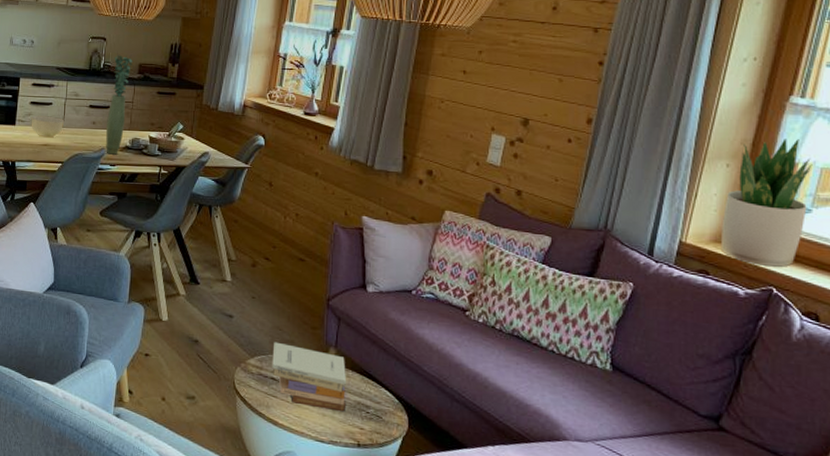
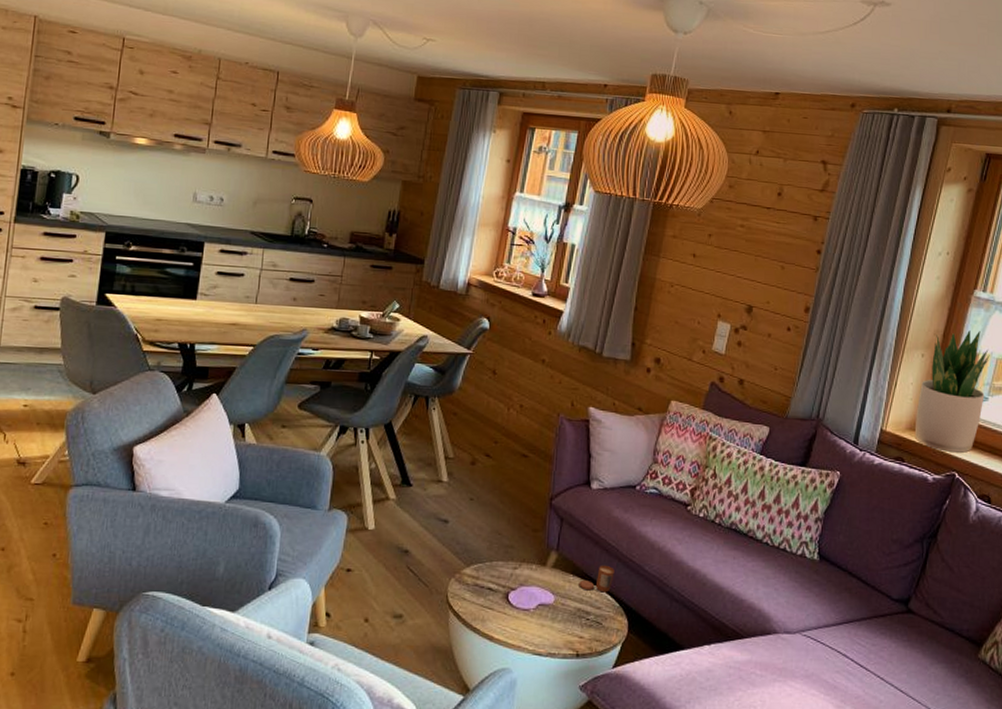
bowl: present [31,115,65,138] -> none [216,288,259,316]
vase: present [105,50,133,155] -> none [307,215,344,337]
books: present [272,342,347,412] -> none [489,547,568,621]
candle: none [358,363,393,389] -> present [579,565,615,593]

